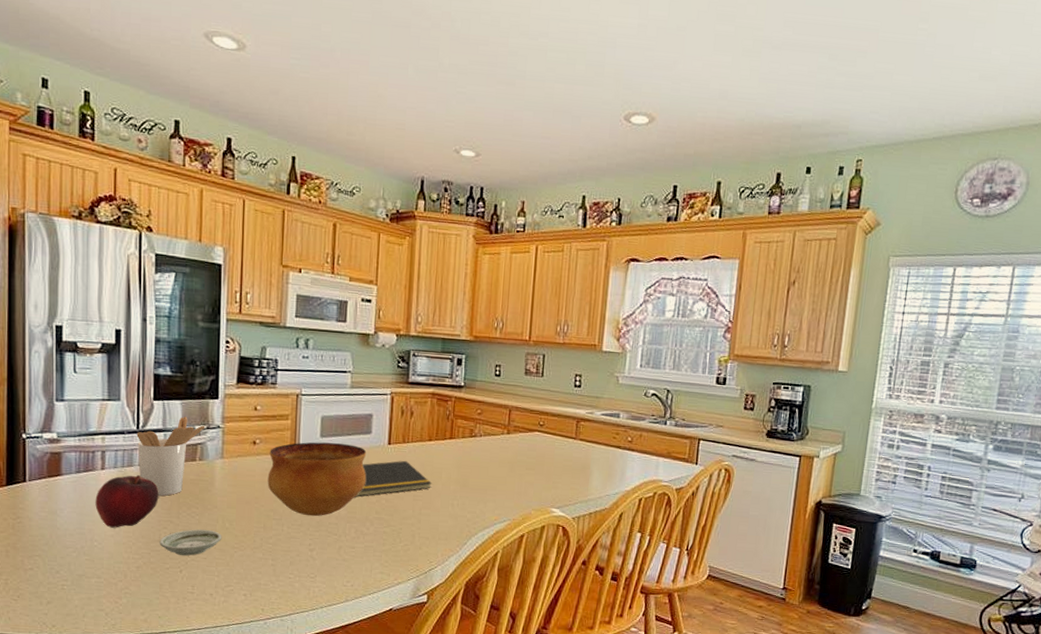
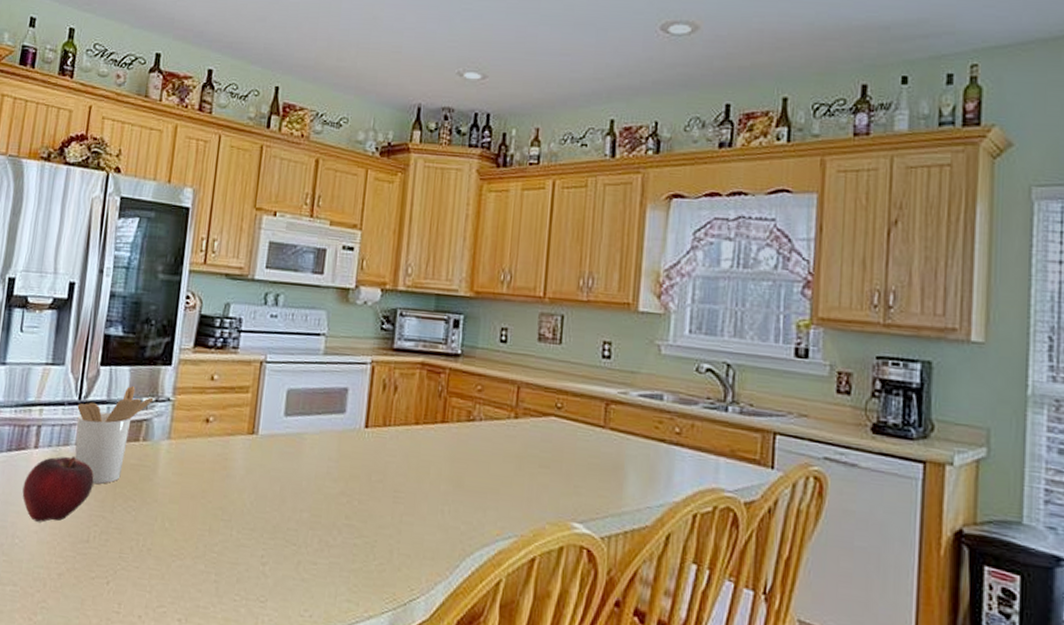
saucer: present [159,529,222,556] -> none [87,528,160,563]
bowl: present [267,442,367,517] -> none [218,421,339,519]
notepad: present [355,460,432,497] -> none [321,449,418,496]

